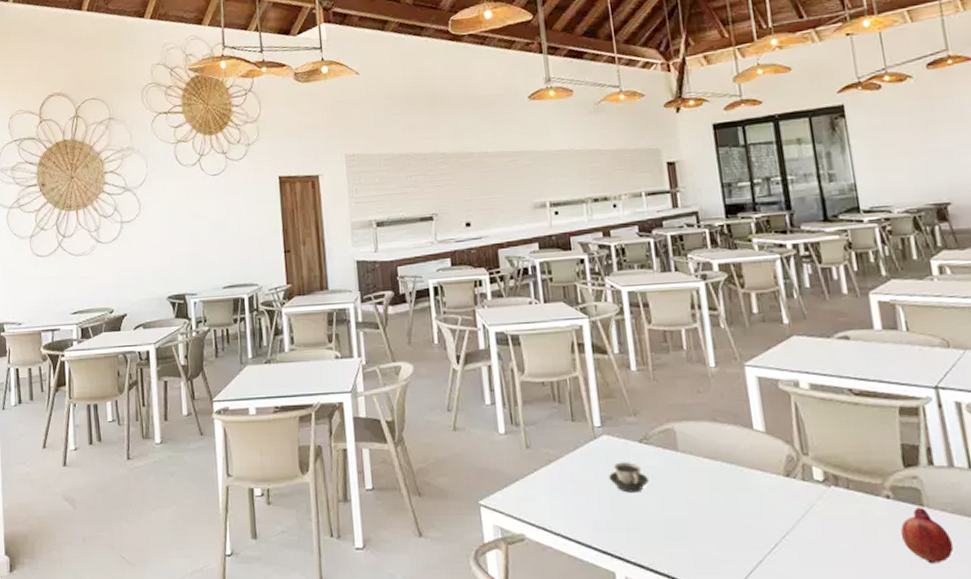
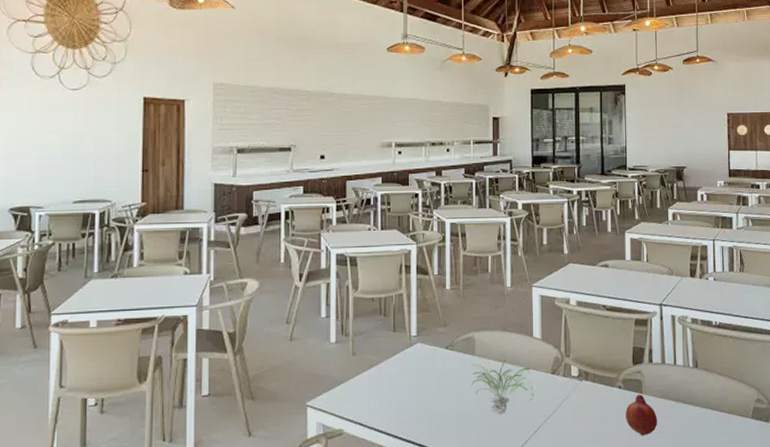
cup: present [609,462,649,493] -> none [419,365,449,391]
plant: none [674,451,766,526] -> present [471,355,536,415]

